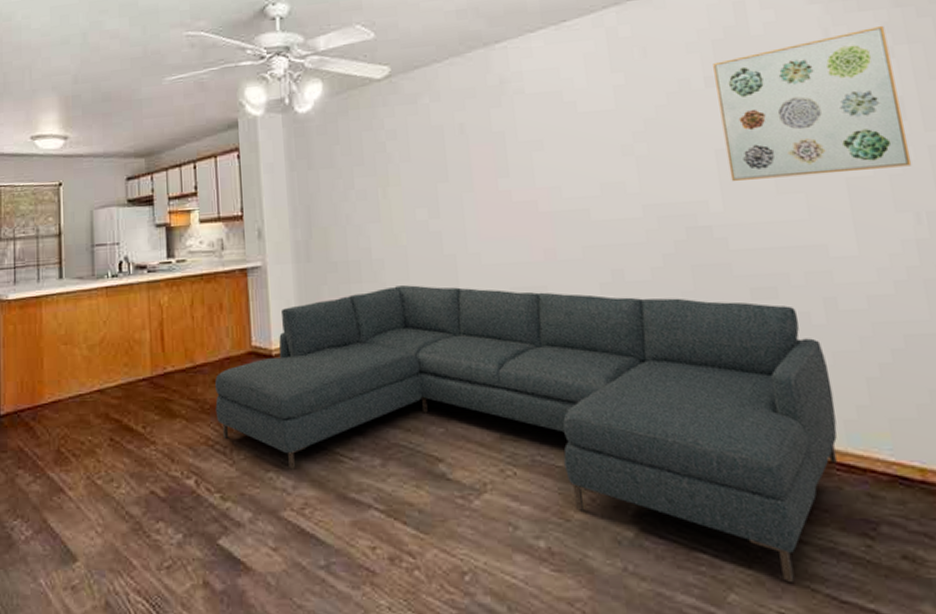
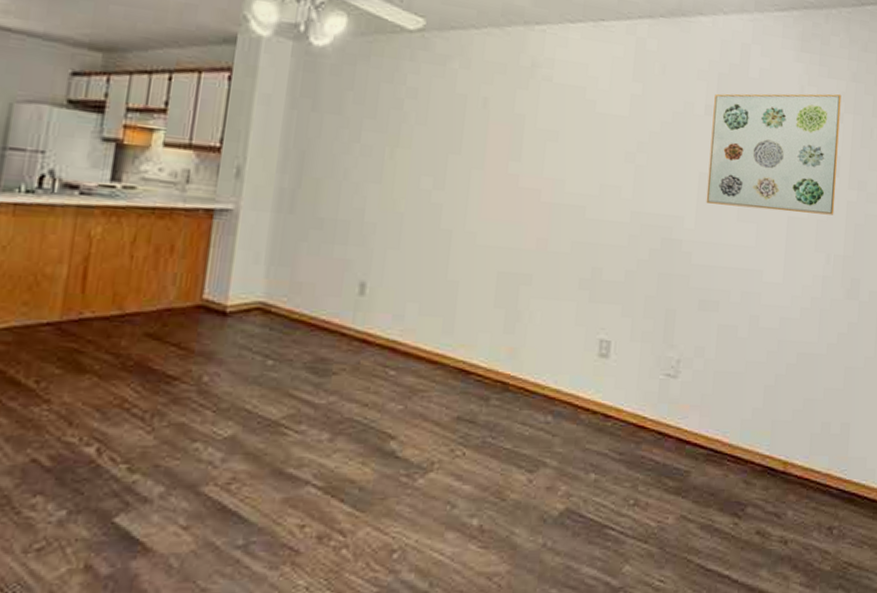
sofa: present [215,285,837,583] -> none [140,254,741,555]

